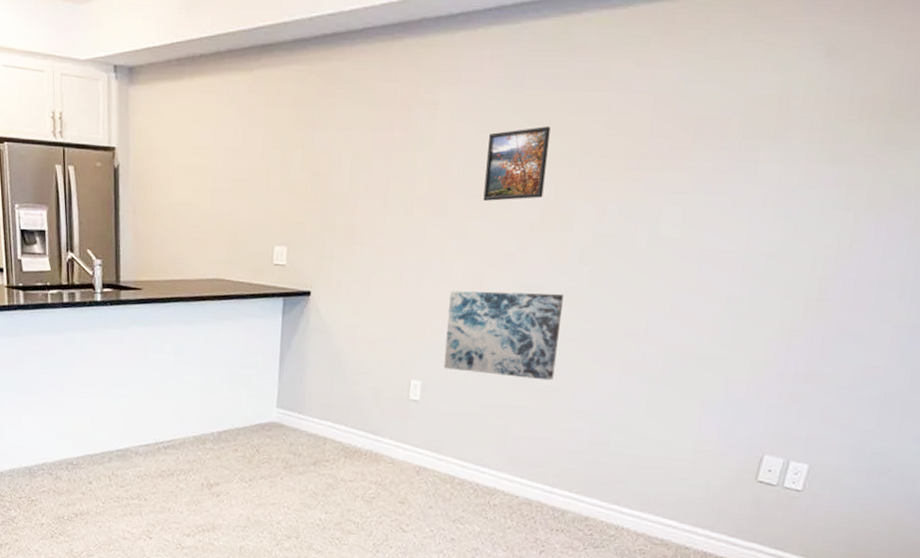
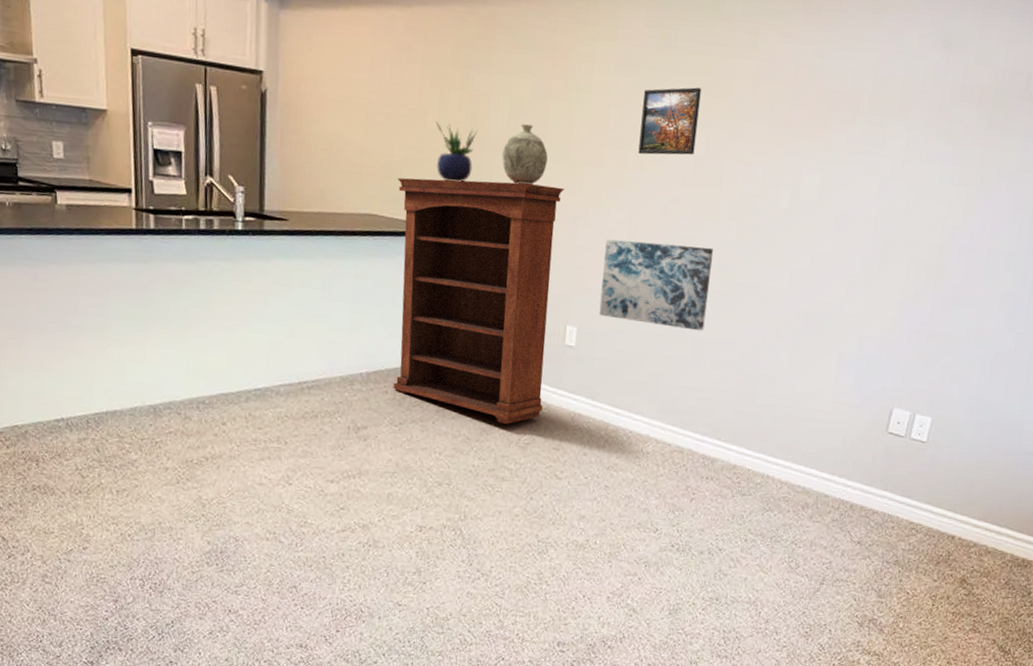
bookshelf: none [242,239,407,480] -> present [393,178,564,425]
potted plant: none [278,184,320,242] -> present [436,122,478,182]
decorative vase: none [344,179,390,241] -> present [502,124,548,185]

